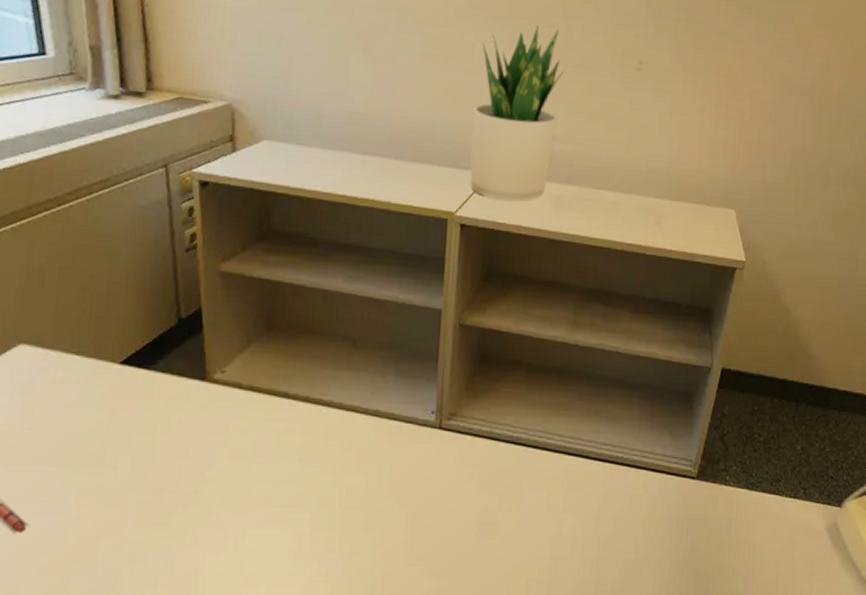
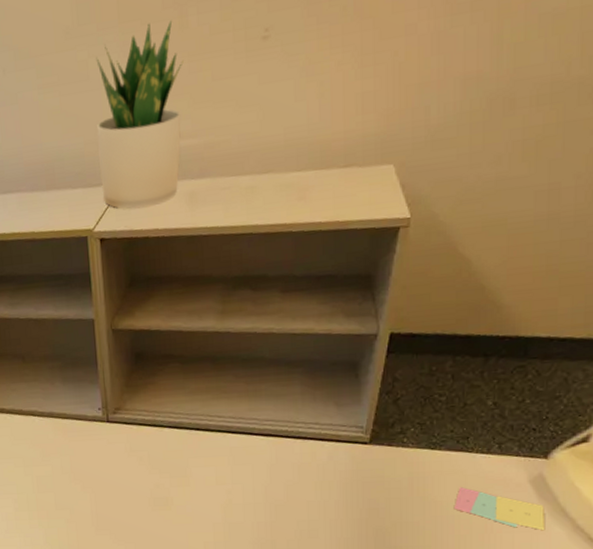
sticky notes: none [764,531,837,580] -> present [453,487,546,531]

